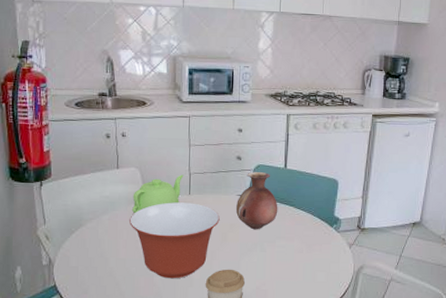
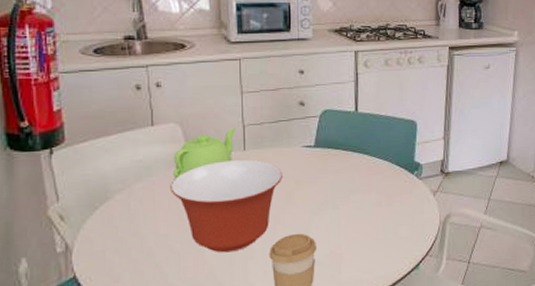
vase: present [236,171,278,230] -> none [302,117,351,185]

